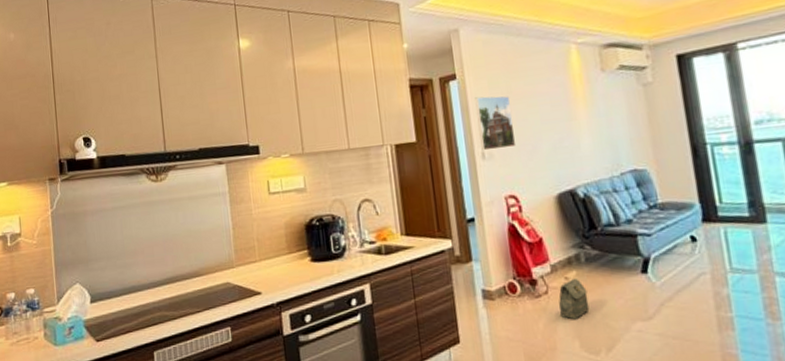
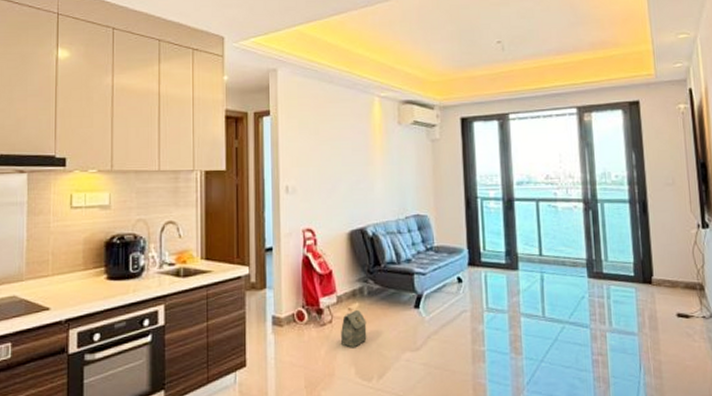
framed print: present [475,95,517,151] -> none [285,134,318,185]

